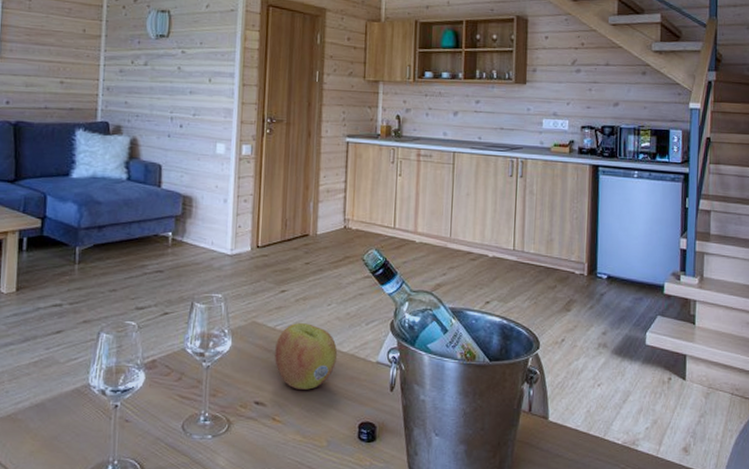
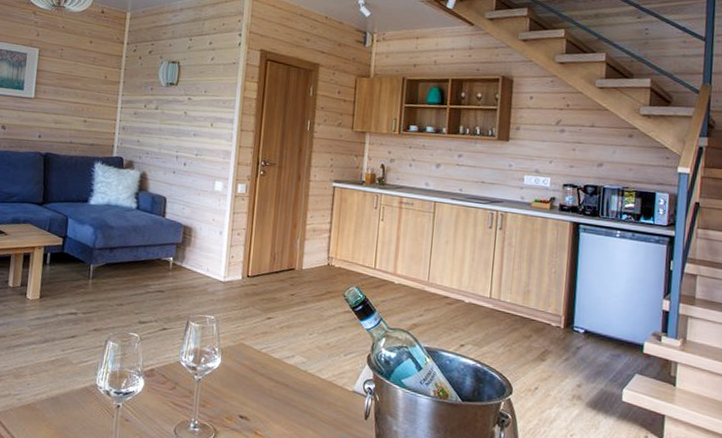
apple: present [275,323,338,390] -> none [259,348,317,410]

